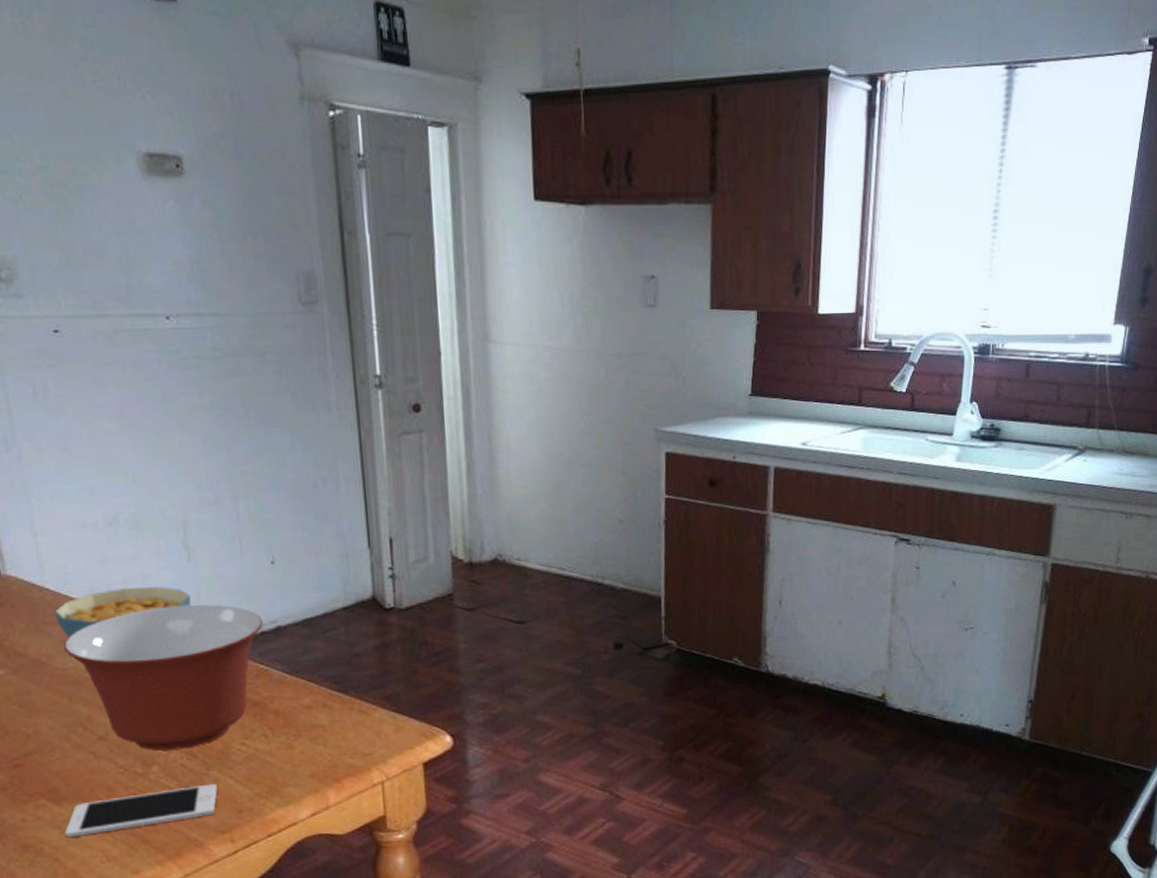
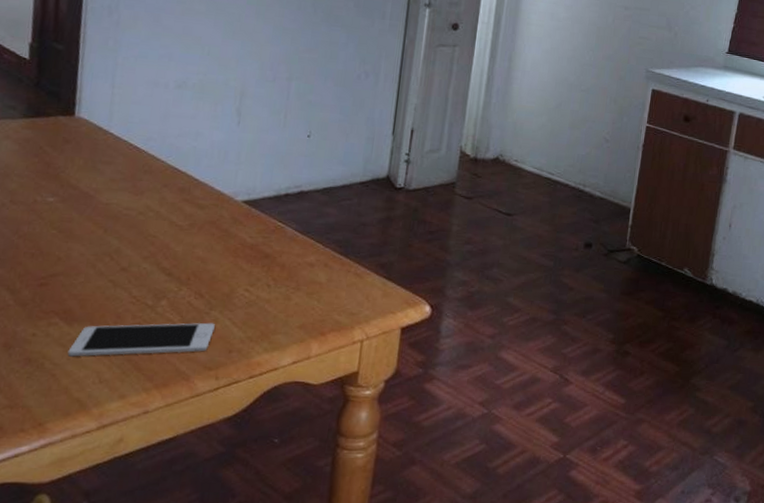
cereal bowl: present [54,587,192,638] -> none [111,140,233,177]
mixing bowl: present [64,604,264,751] -> none [112,161,290,288]

